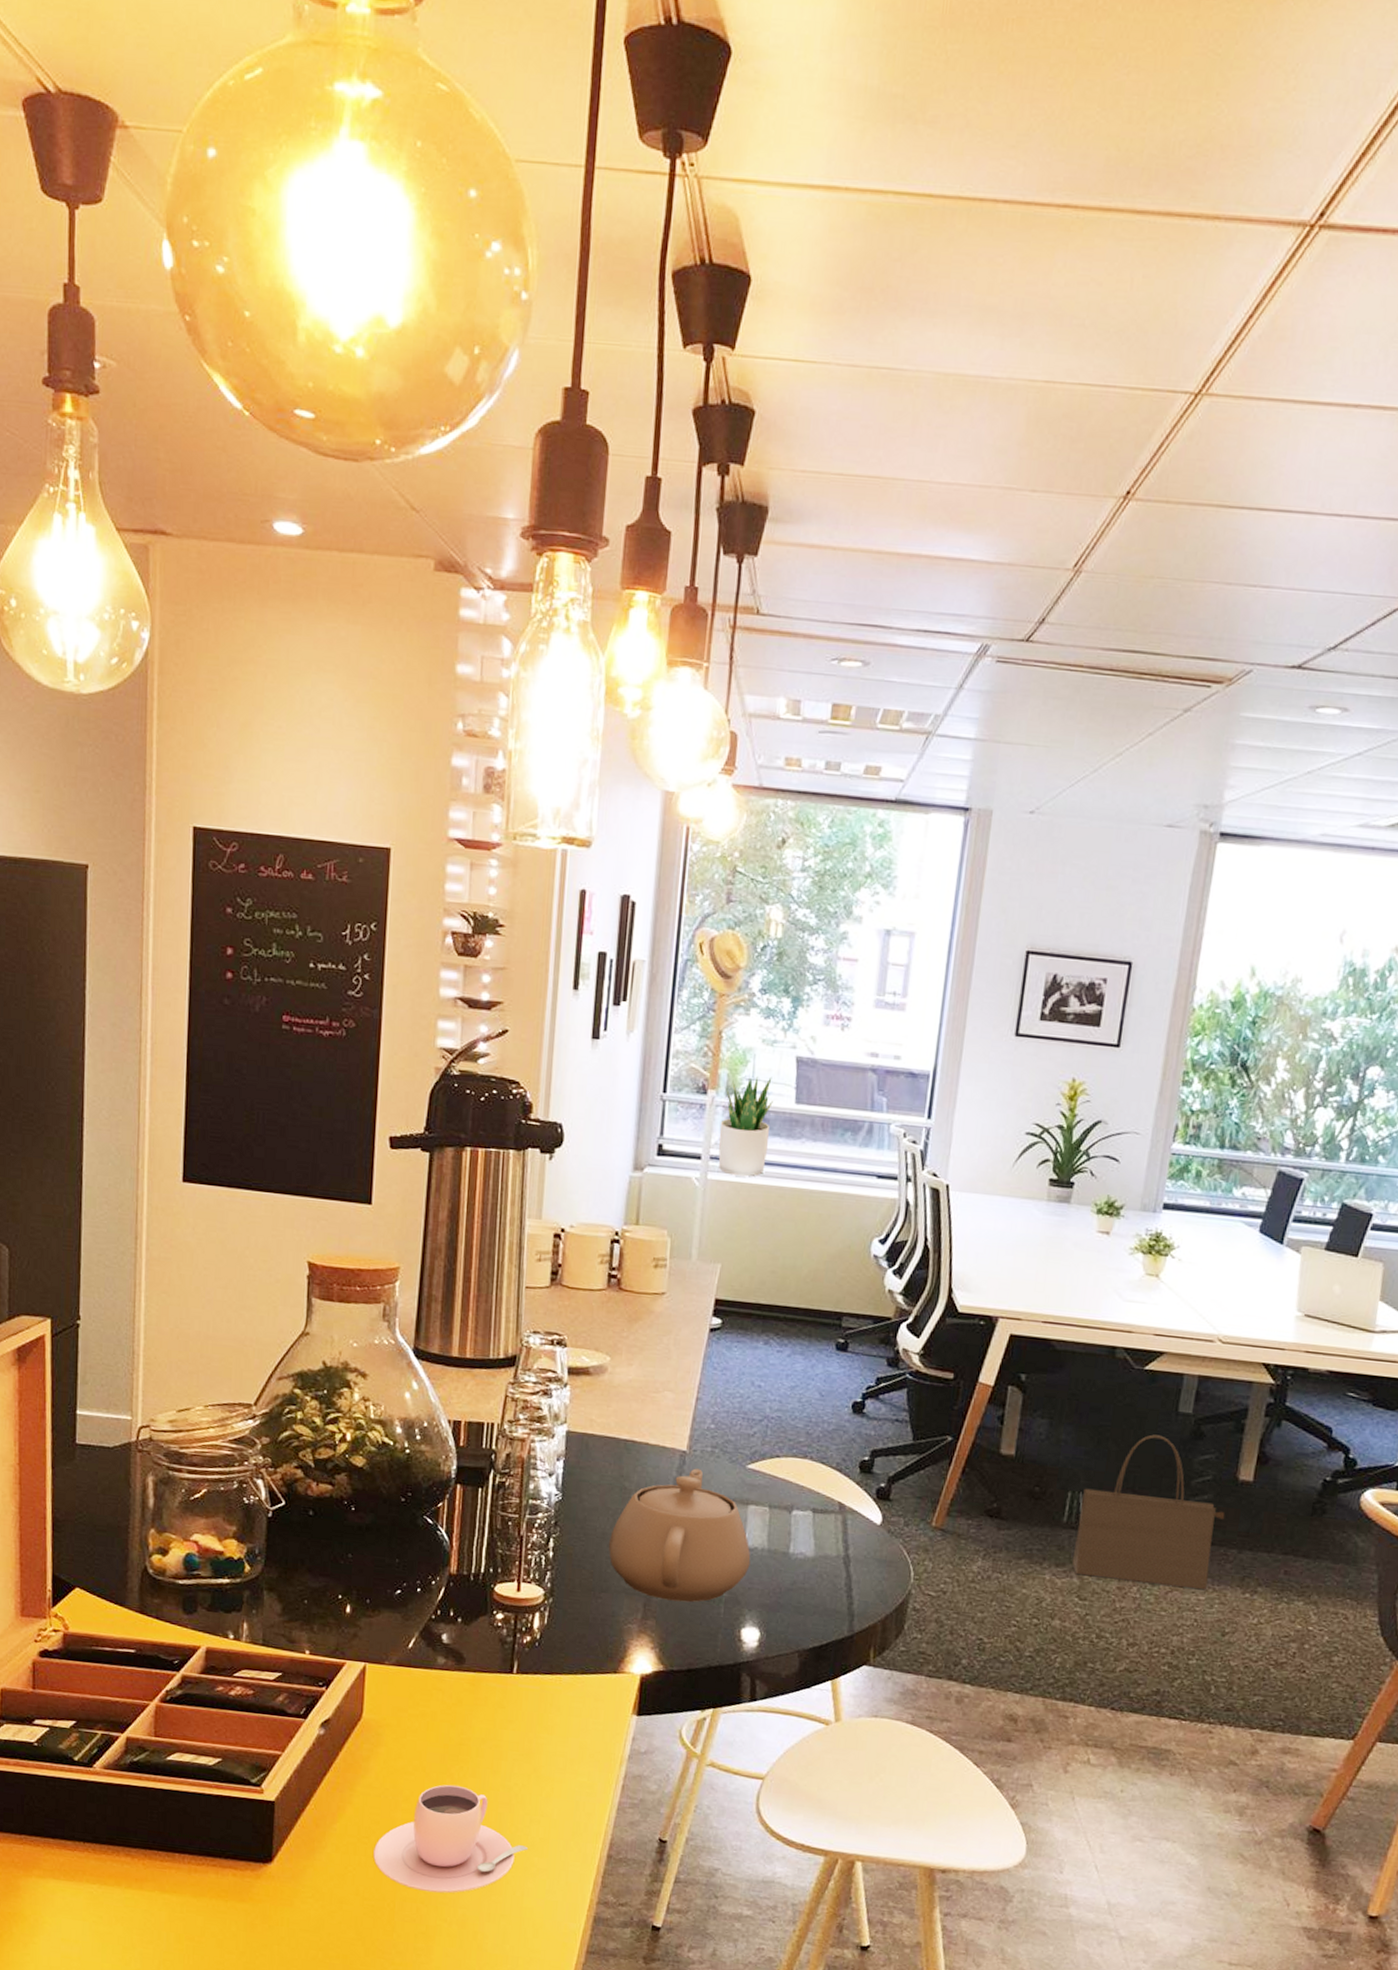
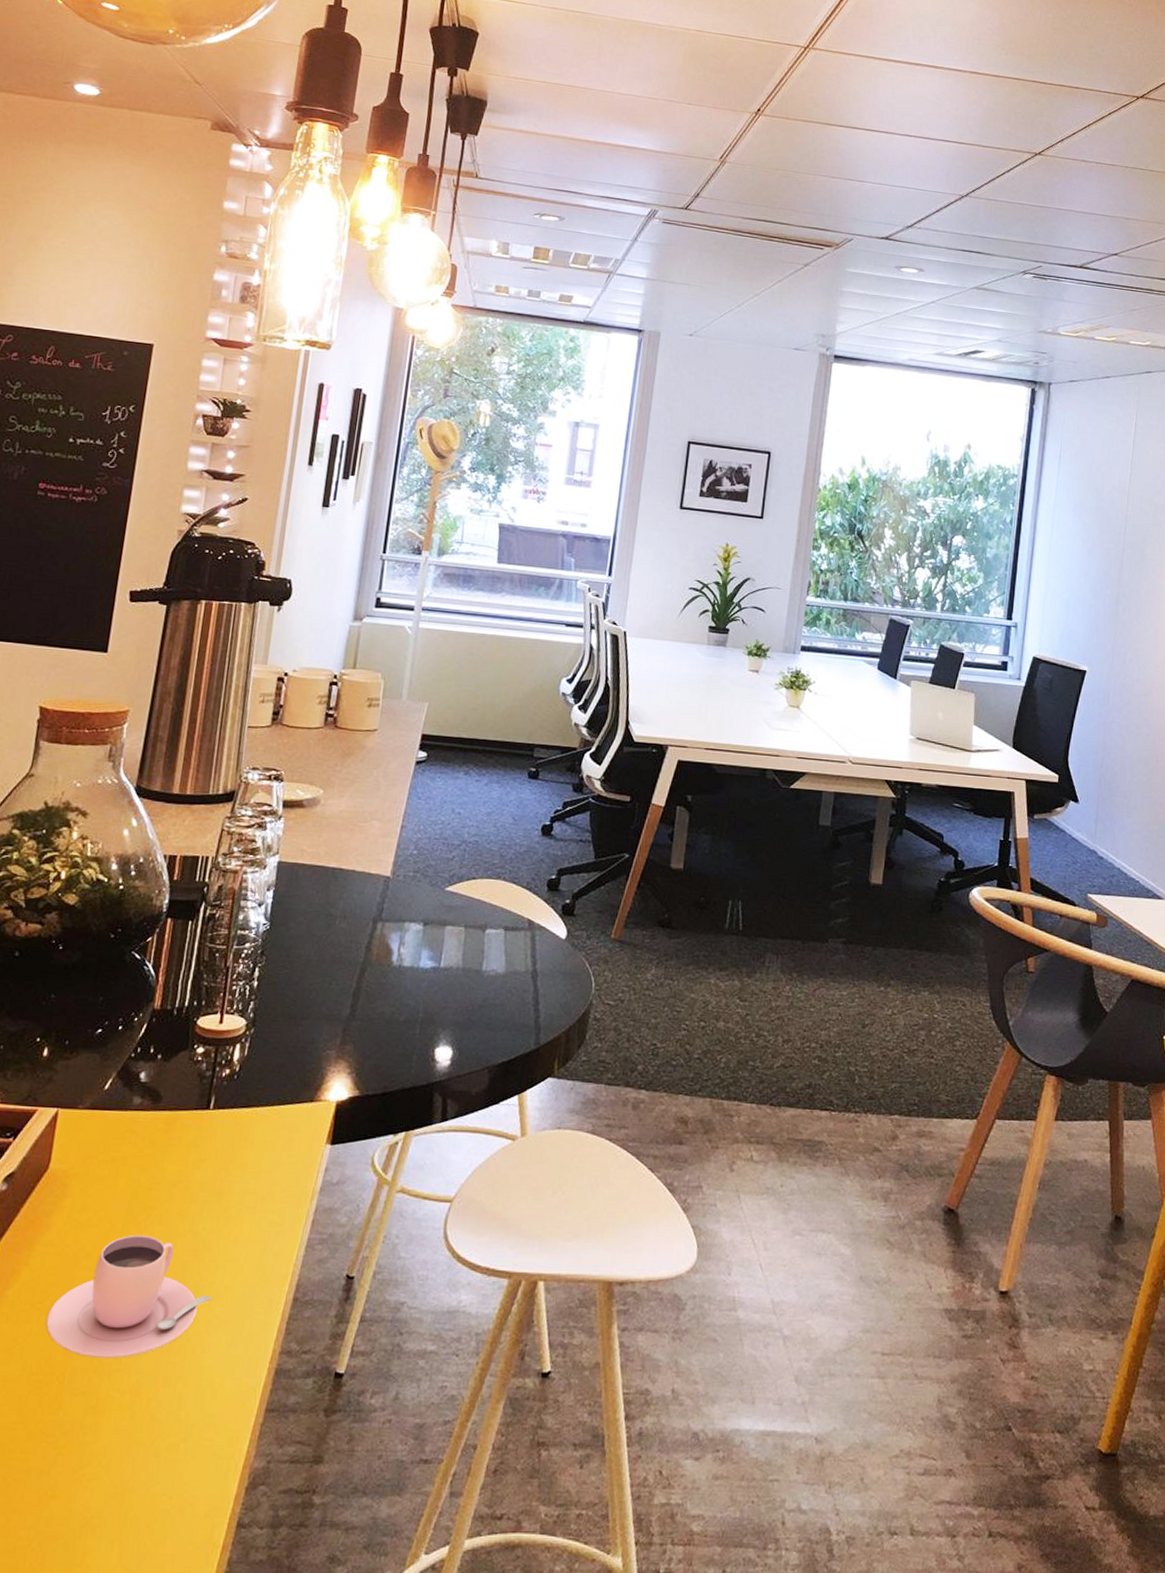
teapot: present [608,1468,751,1602] -> none [311,892,446,1025]
planter: present [718,1076,773,1177] -> none [429,540,478,626]
tote bag: present [1071,1434,1225,1591] -> none [733,846,861,986]

